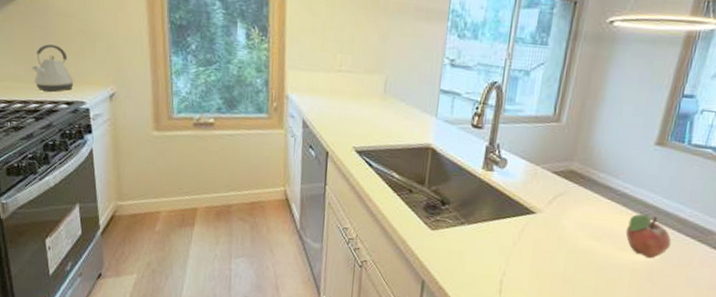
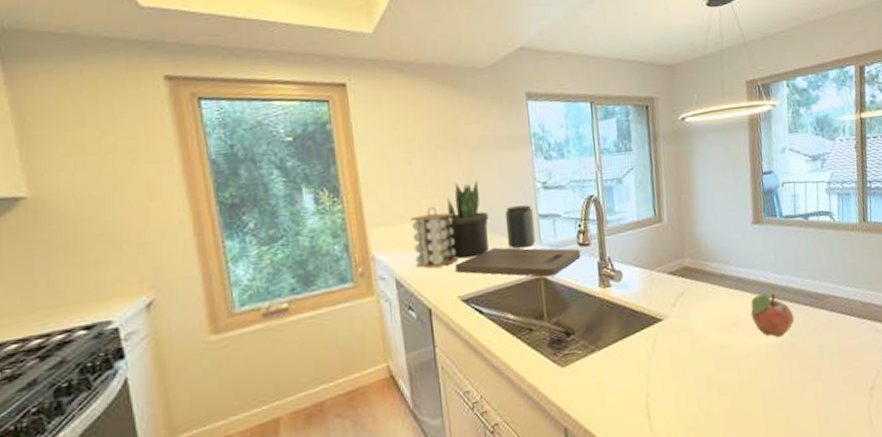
kettle: present [32,44,74,92] -> none [31,258,95,320]
spice rack: none [322,61,362,118] -> present [410,206,458,269]
planter: none [355,44,394,116] -> present [447,179,489,259]
cutting board: none [355,111,472,149] -> present [455,247,581,277]
soda can: none [406,76,435,118] -> present [504,205,536,249]

